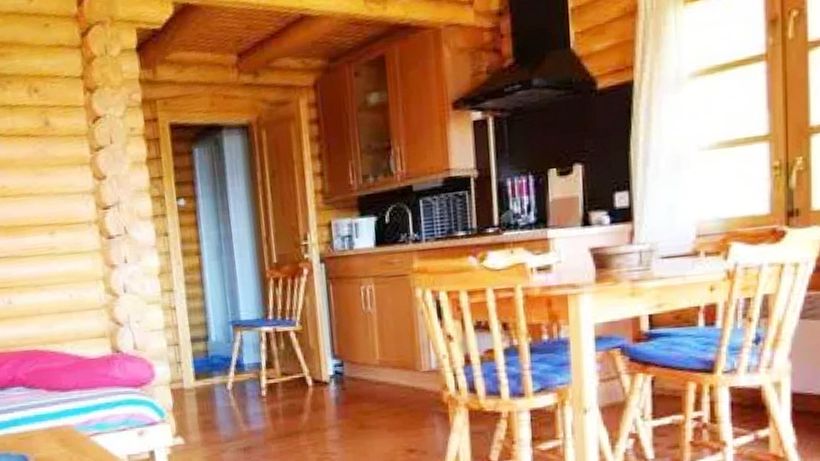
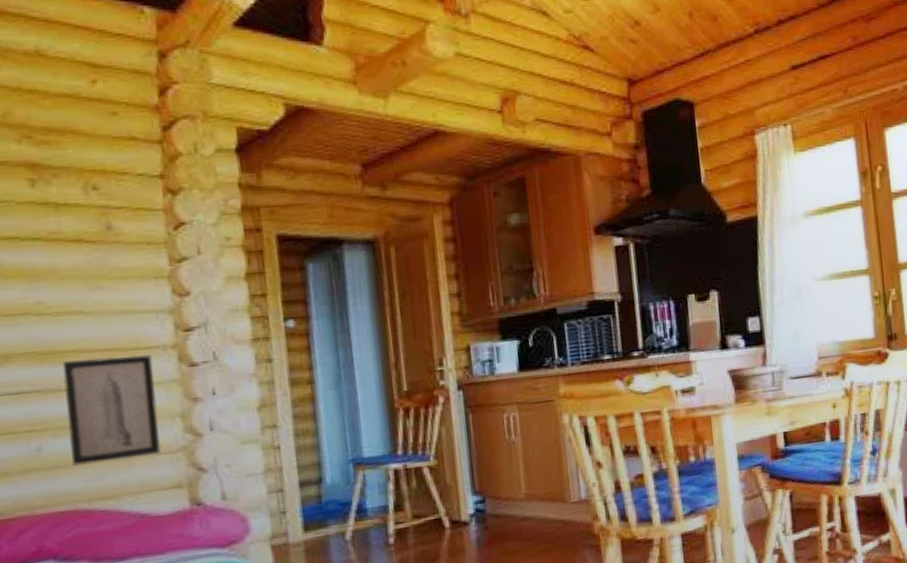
wall art: none [21,229,90,316] -> present [62,355,162,466]

